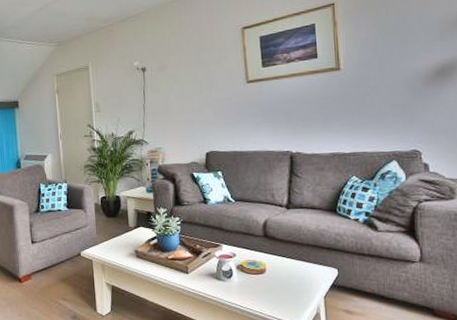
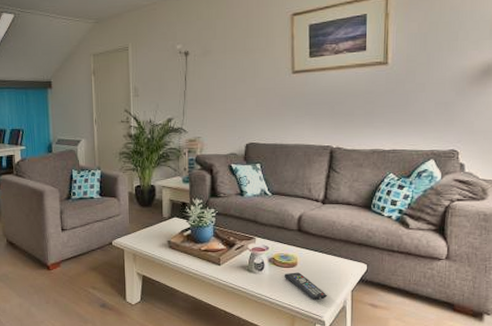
remote control: none [253,279,299,307] -> present [284,272,327,300]

